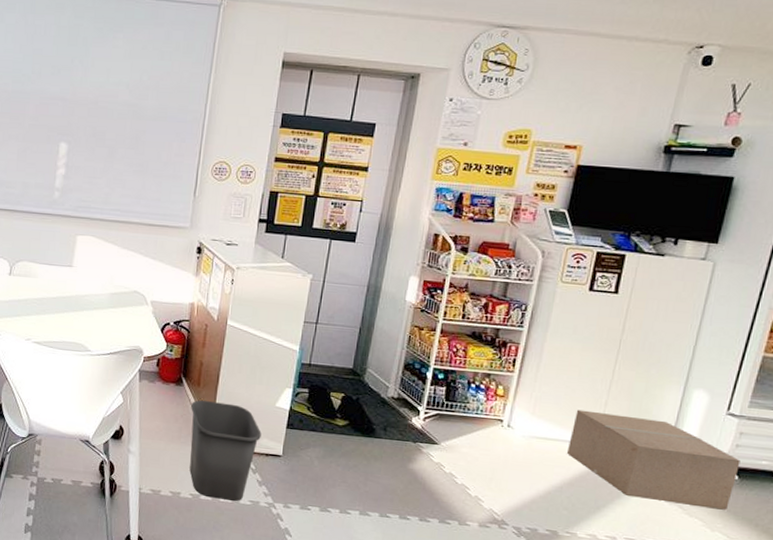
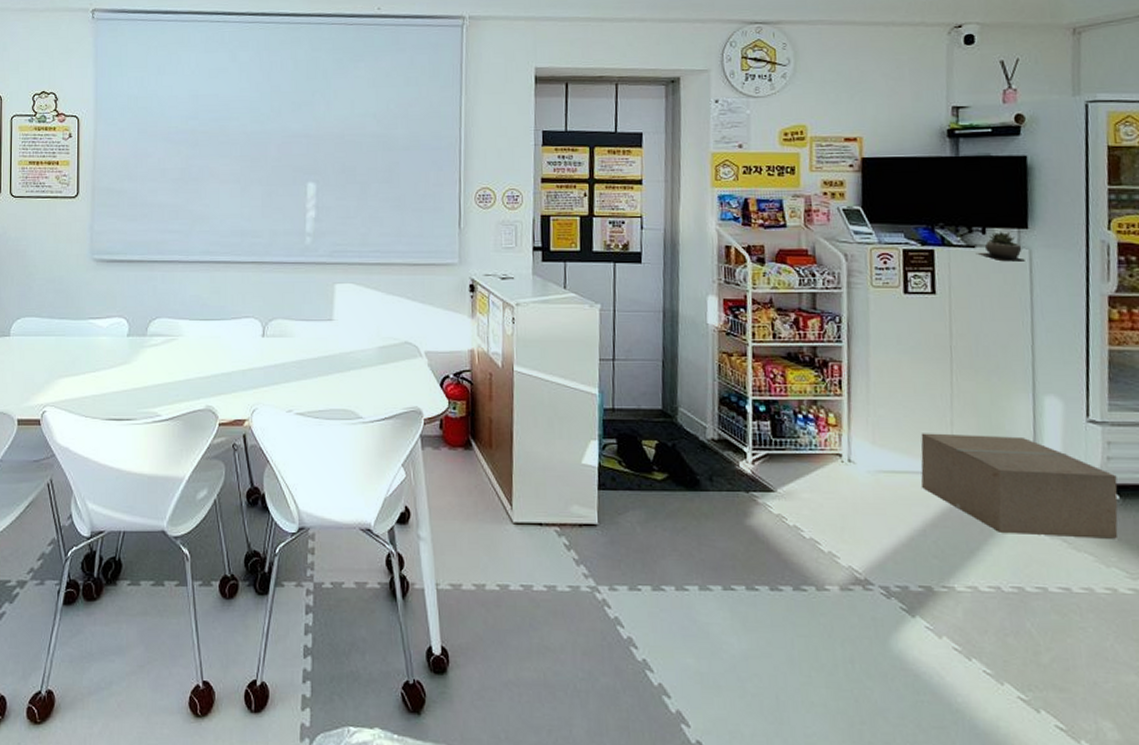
waste bin: present [189,400,261,501] -> none [485,464,570,588]
succulent plant: none [663,243,708,273] -> present [975,231,1025,262]

